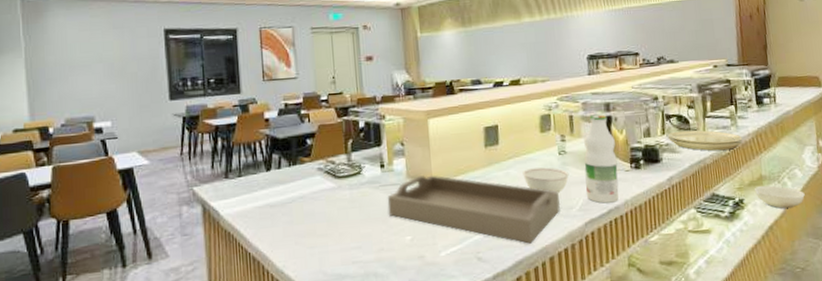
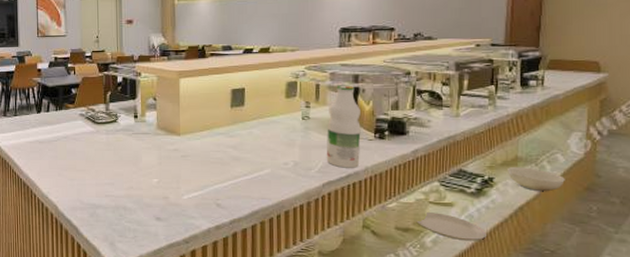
serving tray: present [387,175,561,244] -> none [138,128,300,197]
bowl: present [522,167,570,193] -> none [265,130,311,154]
plate: present [667,130,743,152] -> none [417,106,500,129]
plate: none [677,241,744,268] -> present [415,212,486,241]

